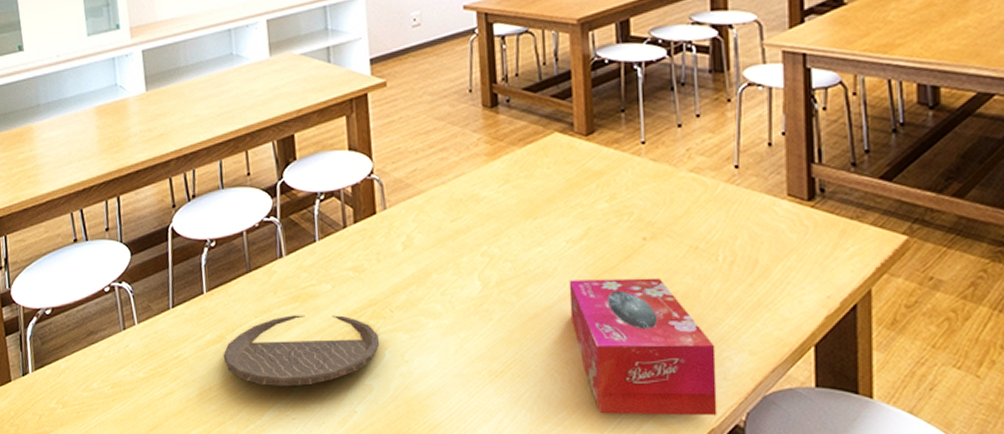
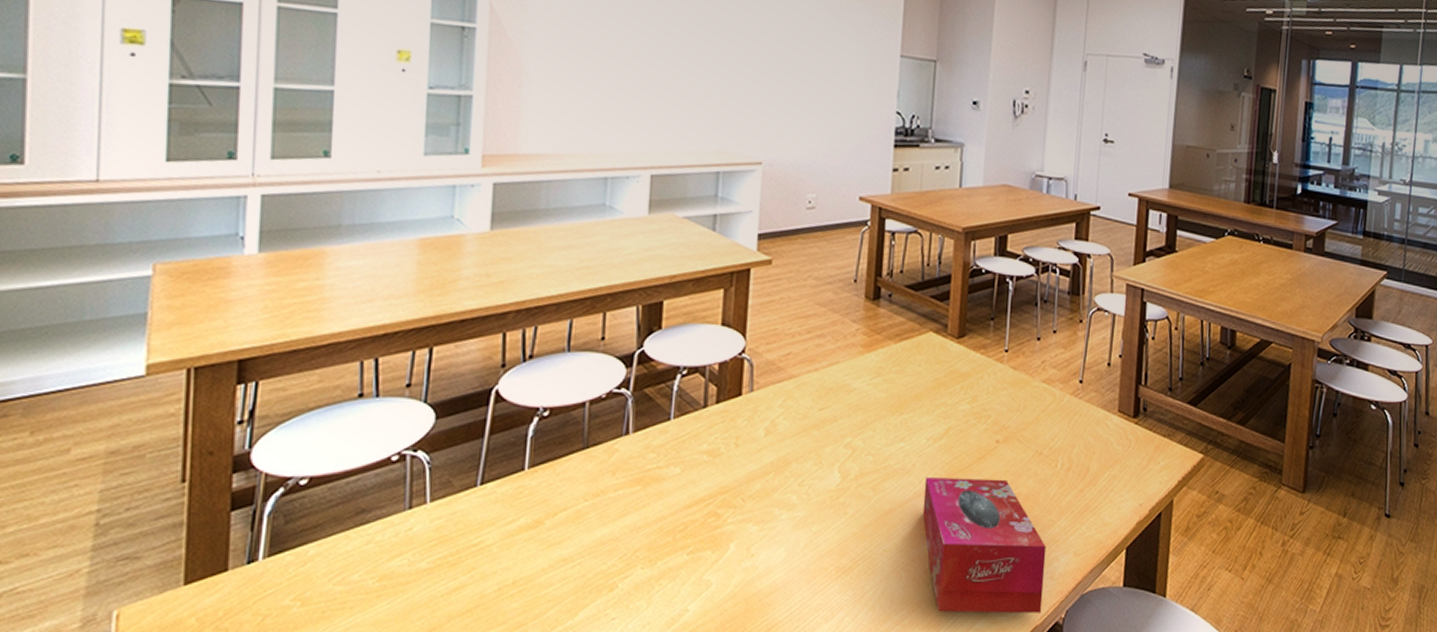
plate: present [223,315,380,386] -> none [537,500,726,581]

